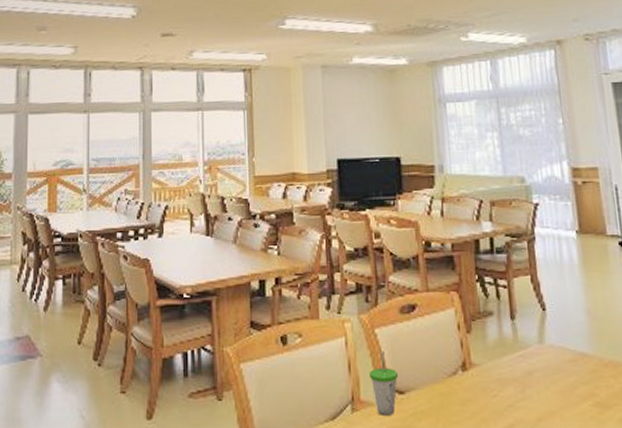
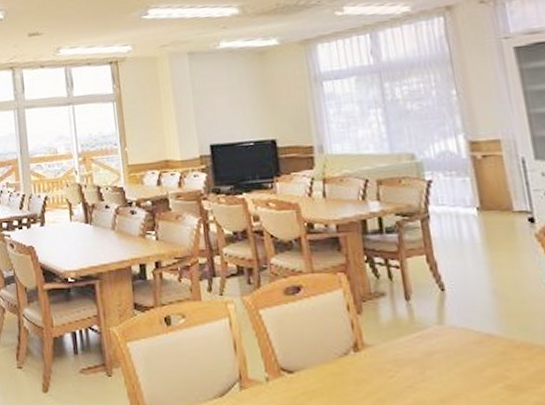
cup: present [368,351,398,415] -> none [255,331,286,394]

